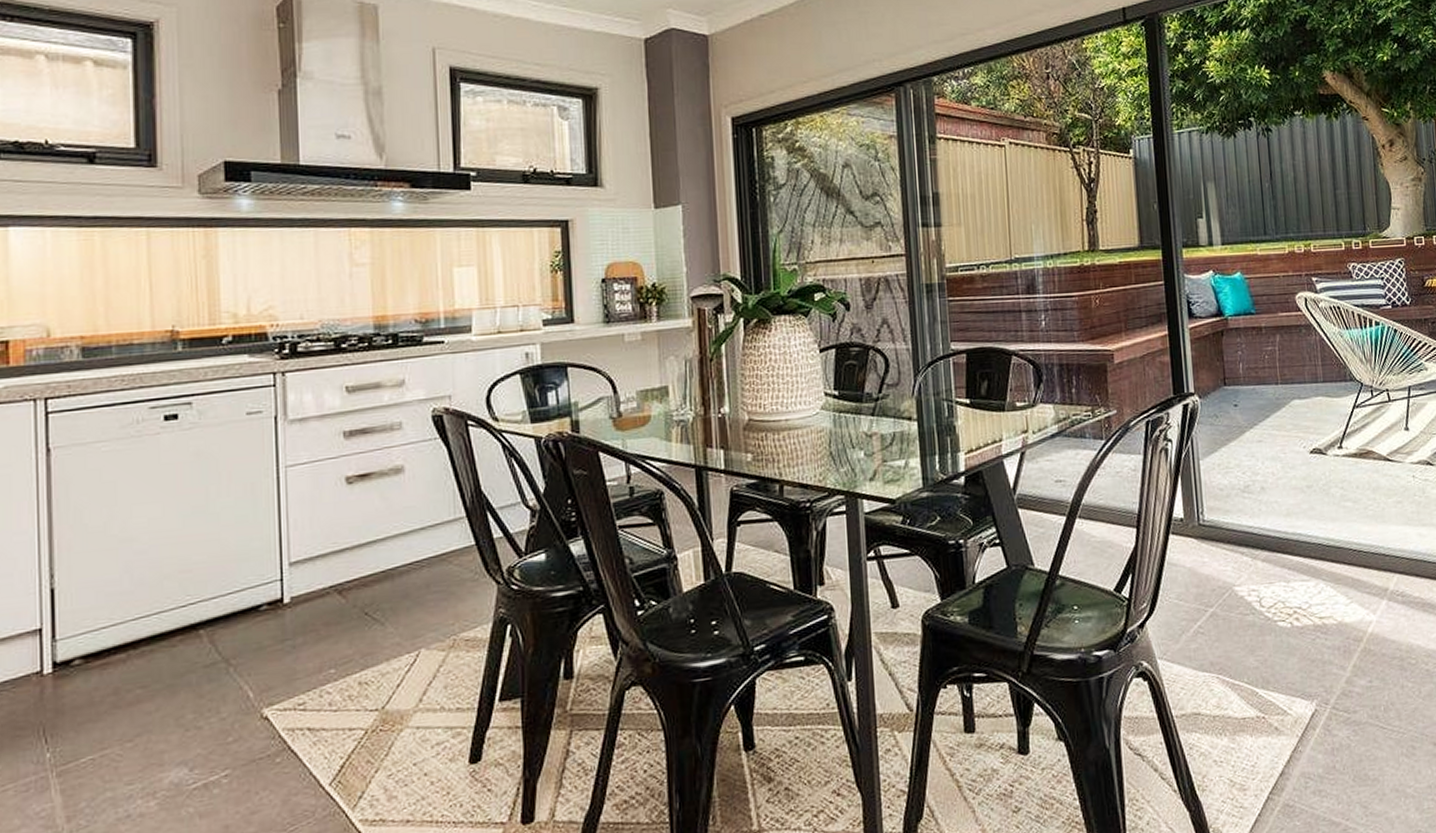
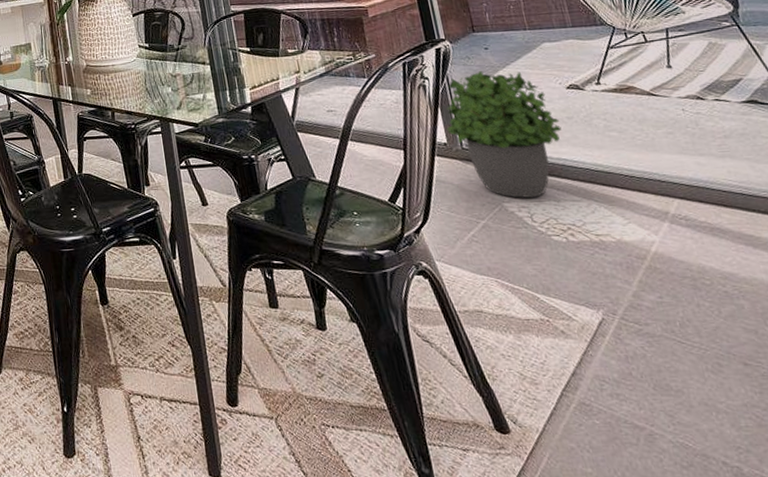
potted plant: none [1185,431,1300,580] -> present [446,70,562,198]

